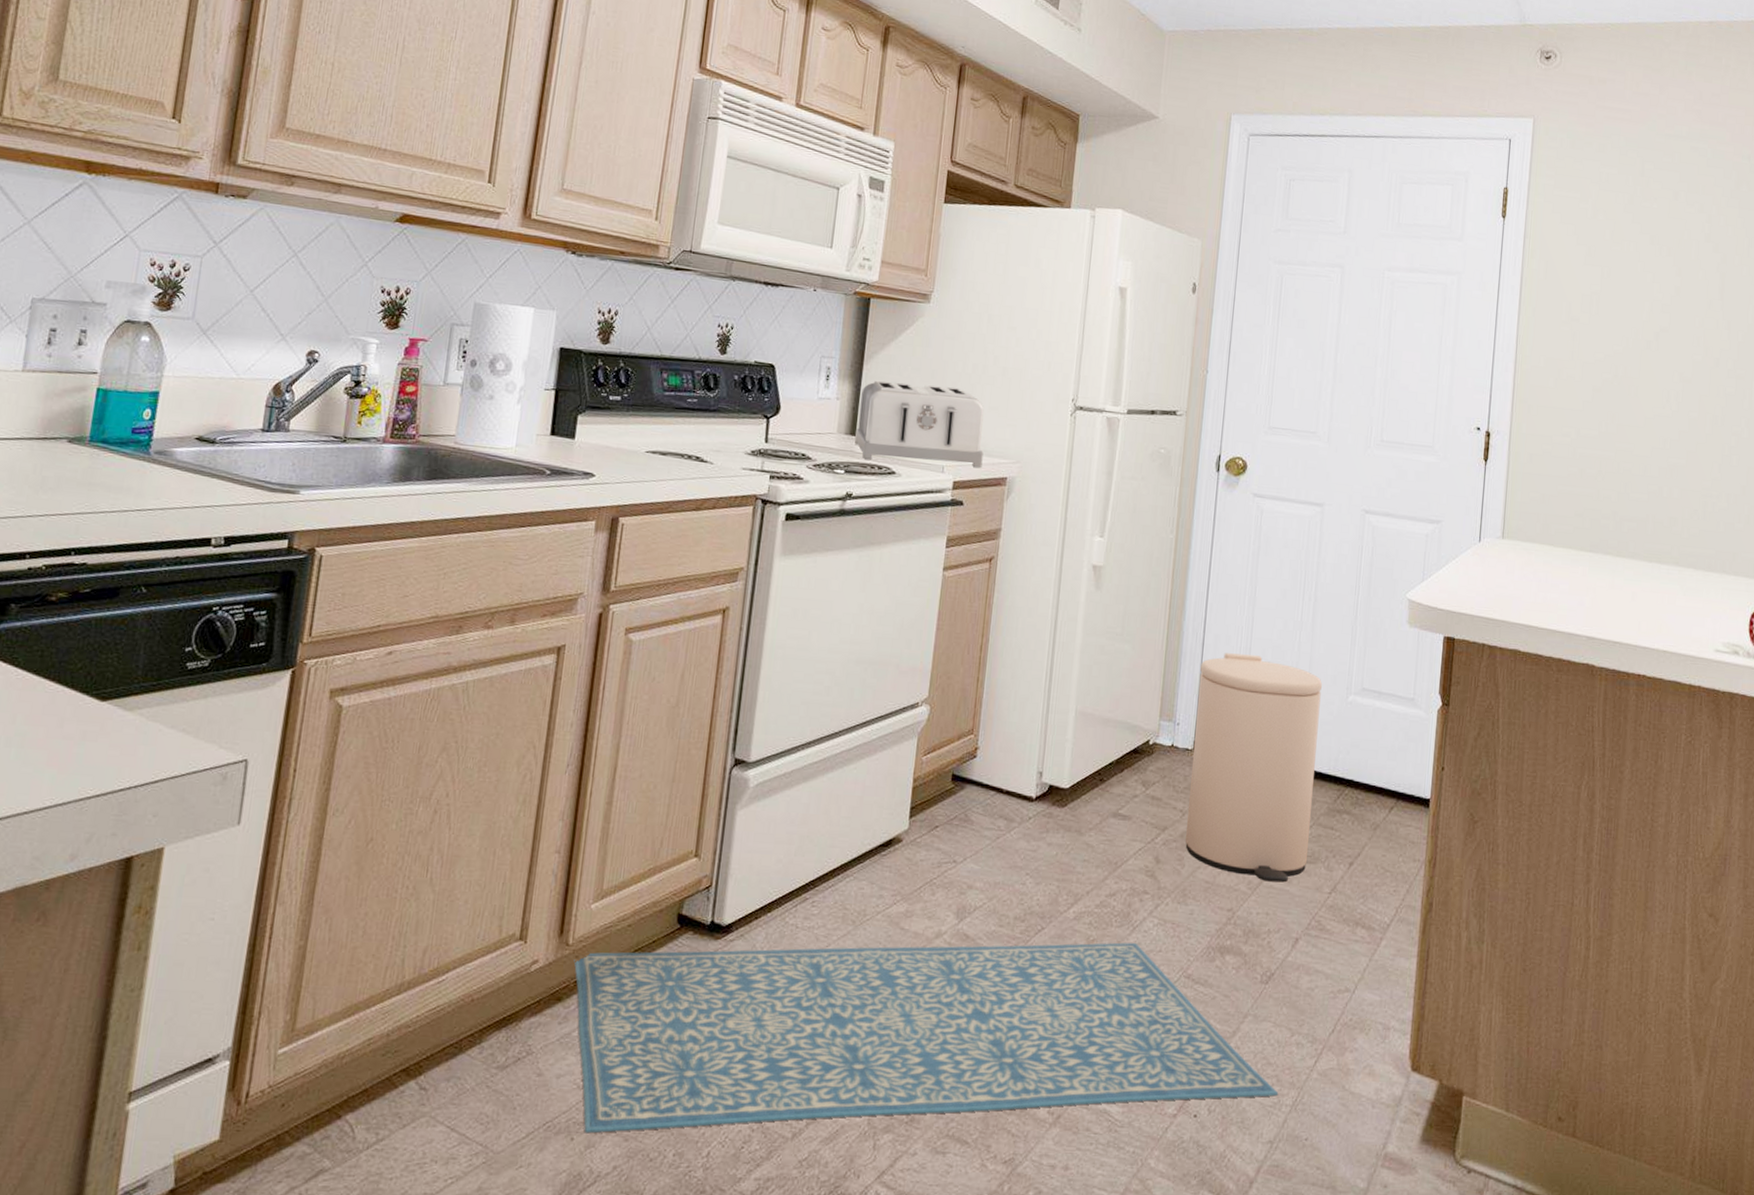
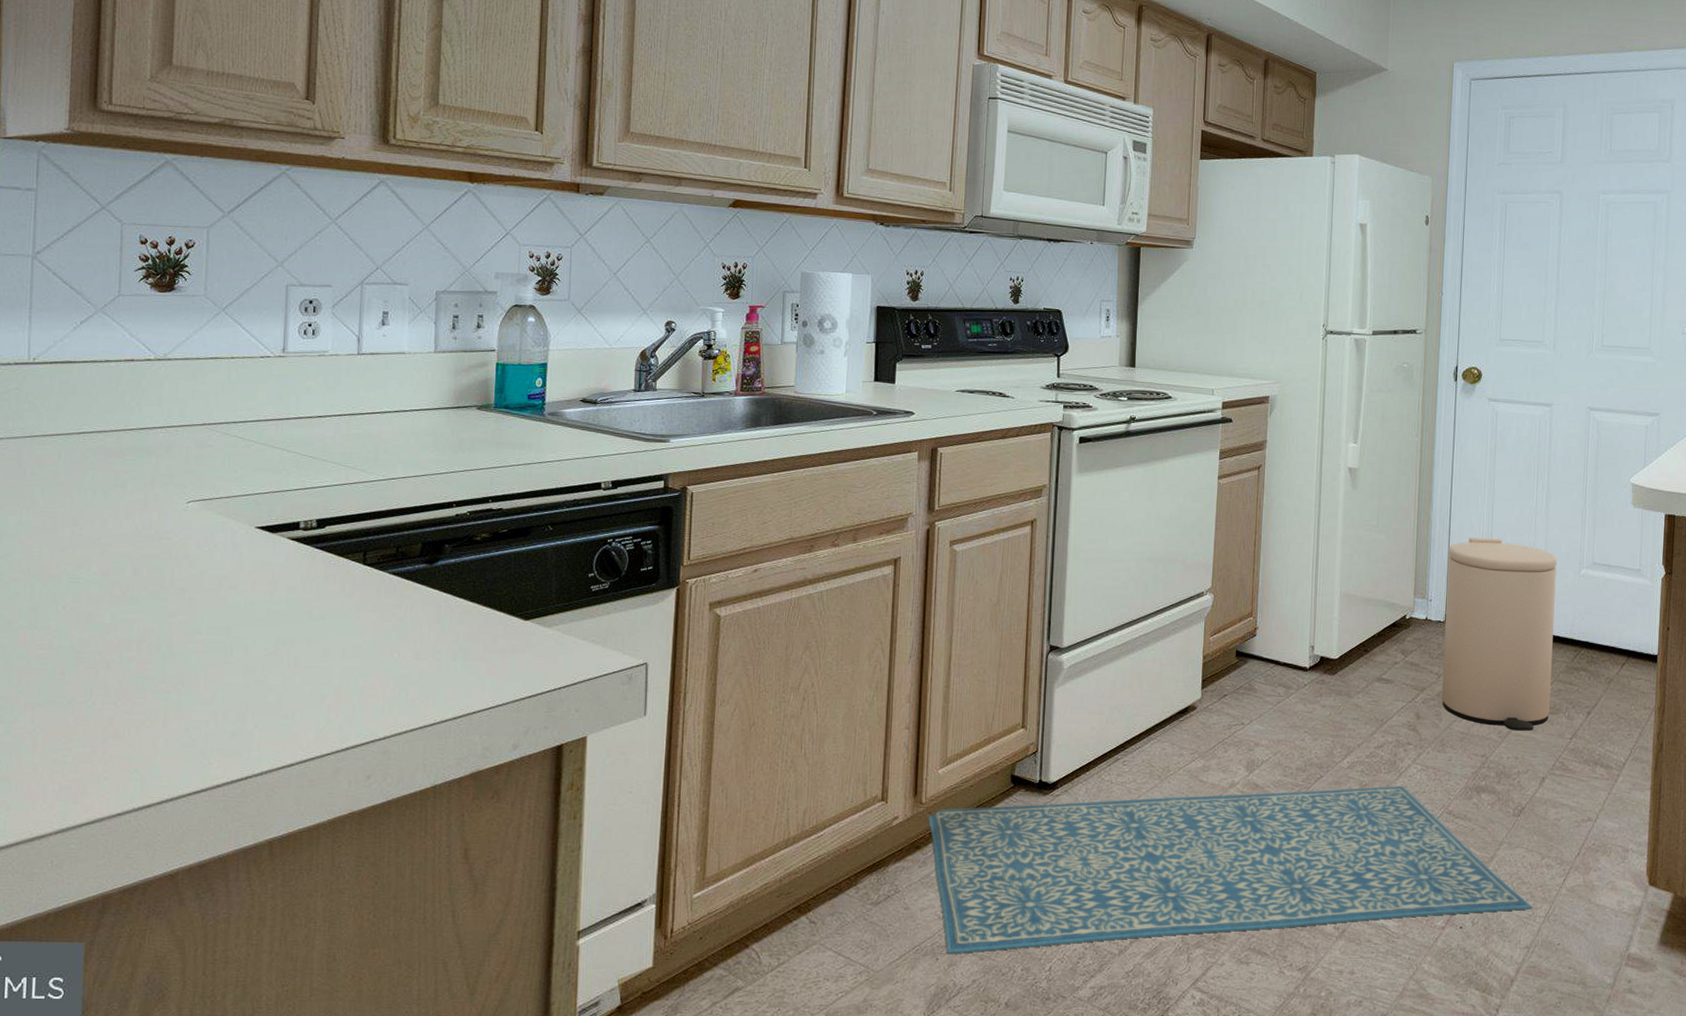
toaster: present [855,380,984,469] -> none [1135,318,1247,390]

